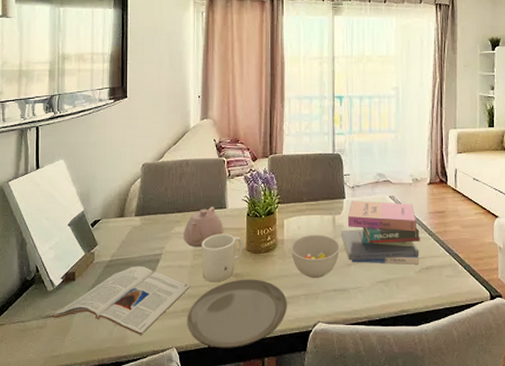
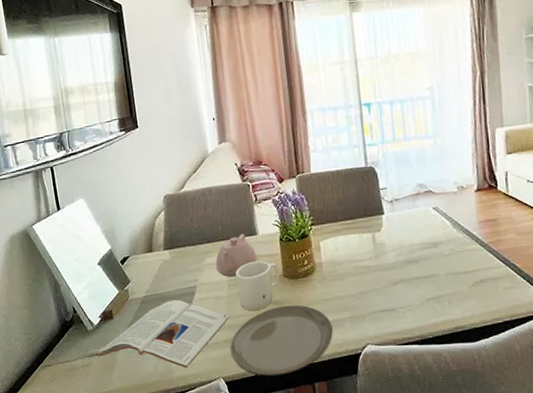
soup bowl: present [290,234,341,278] -> none [329,254,384,300]
books: present [340,201,420,264] -> none [382,213,473,281]

